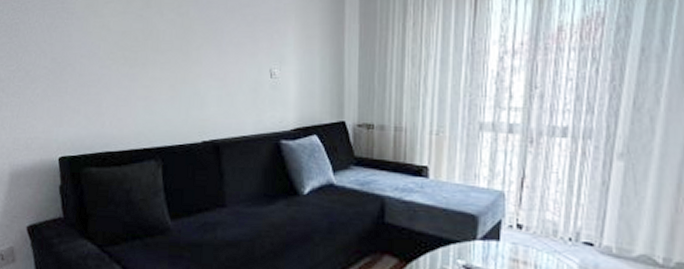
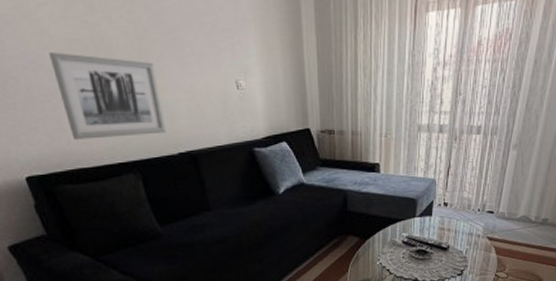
wall art: none [104,43,195,123] -> present [49,52,166,140]

